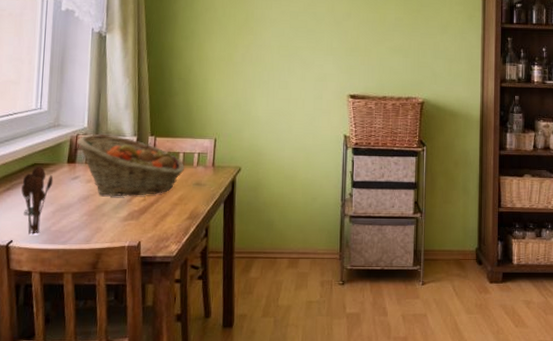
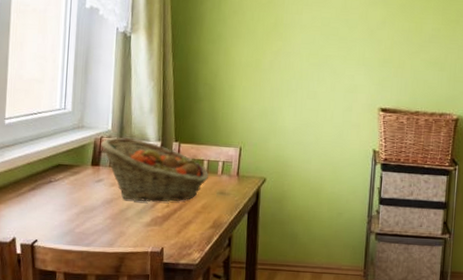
utensil holder: present [21,166,54,234] -> none [45,167,78,235]

